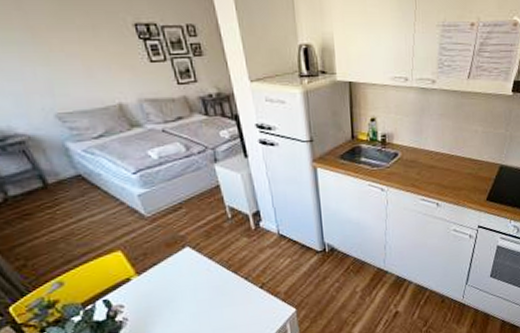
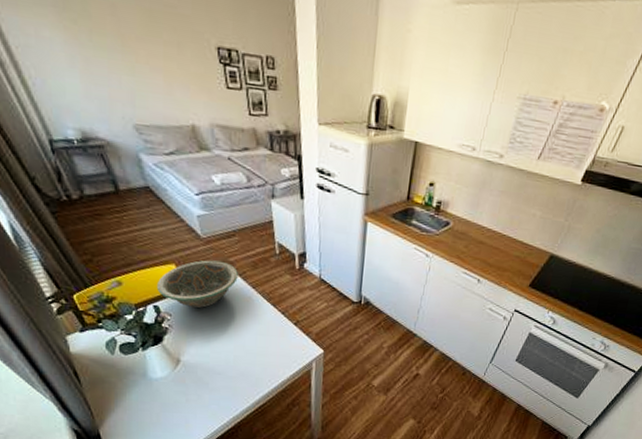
decorative bowl: none [103,237,192,293] -> present [156,260,238,308]

